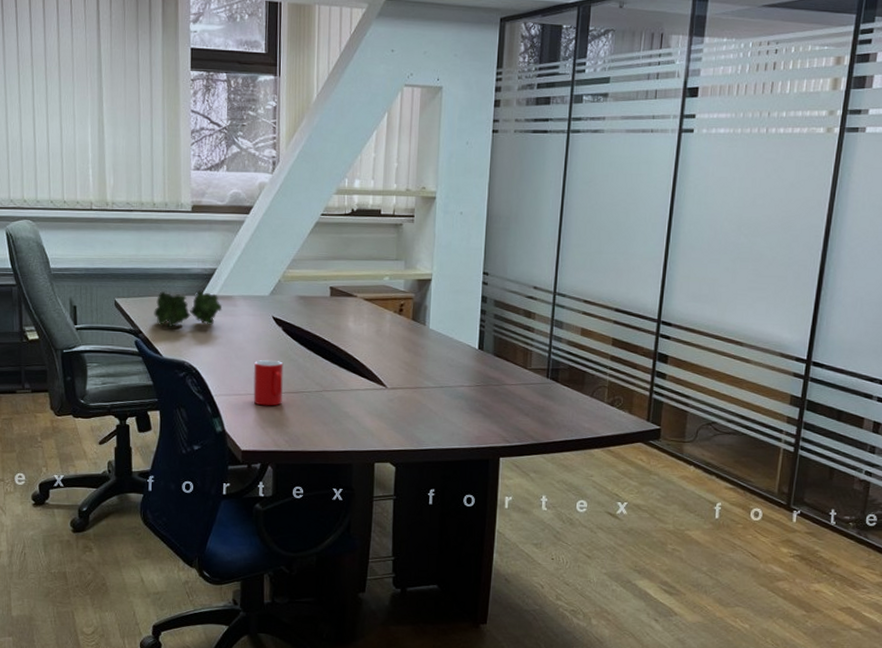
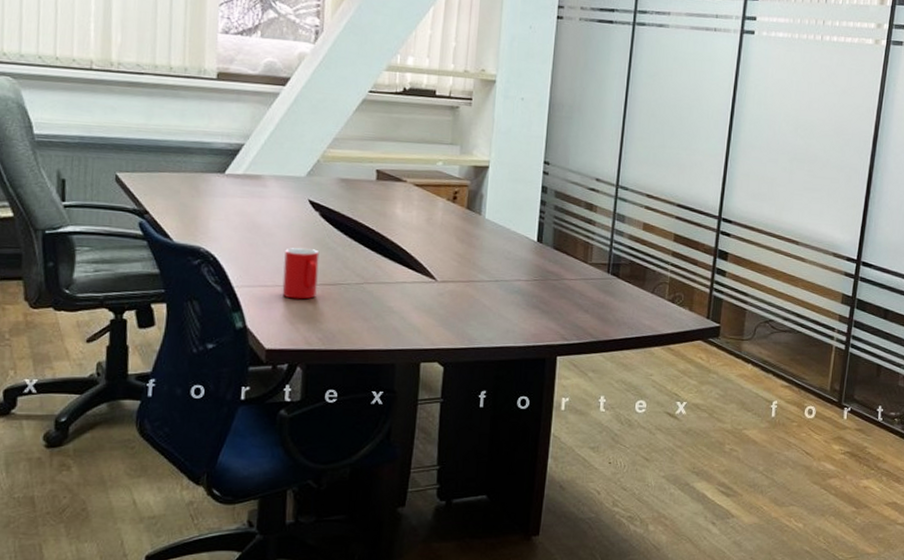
potted plant: present [154,290,223,328] -> none [164,167,250,209]

